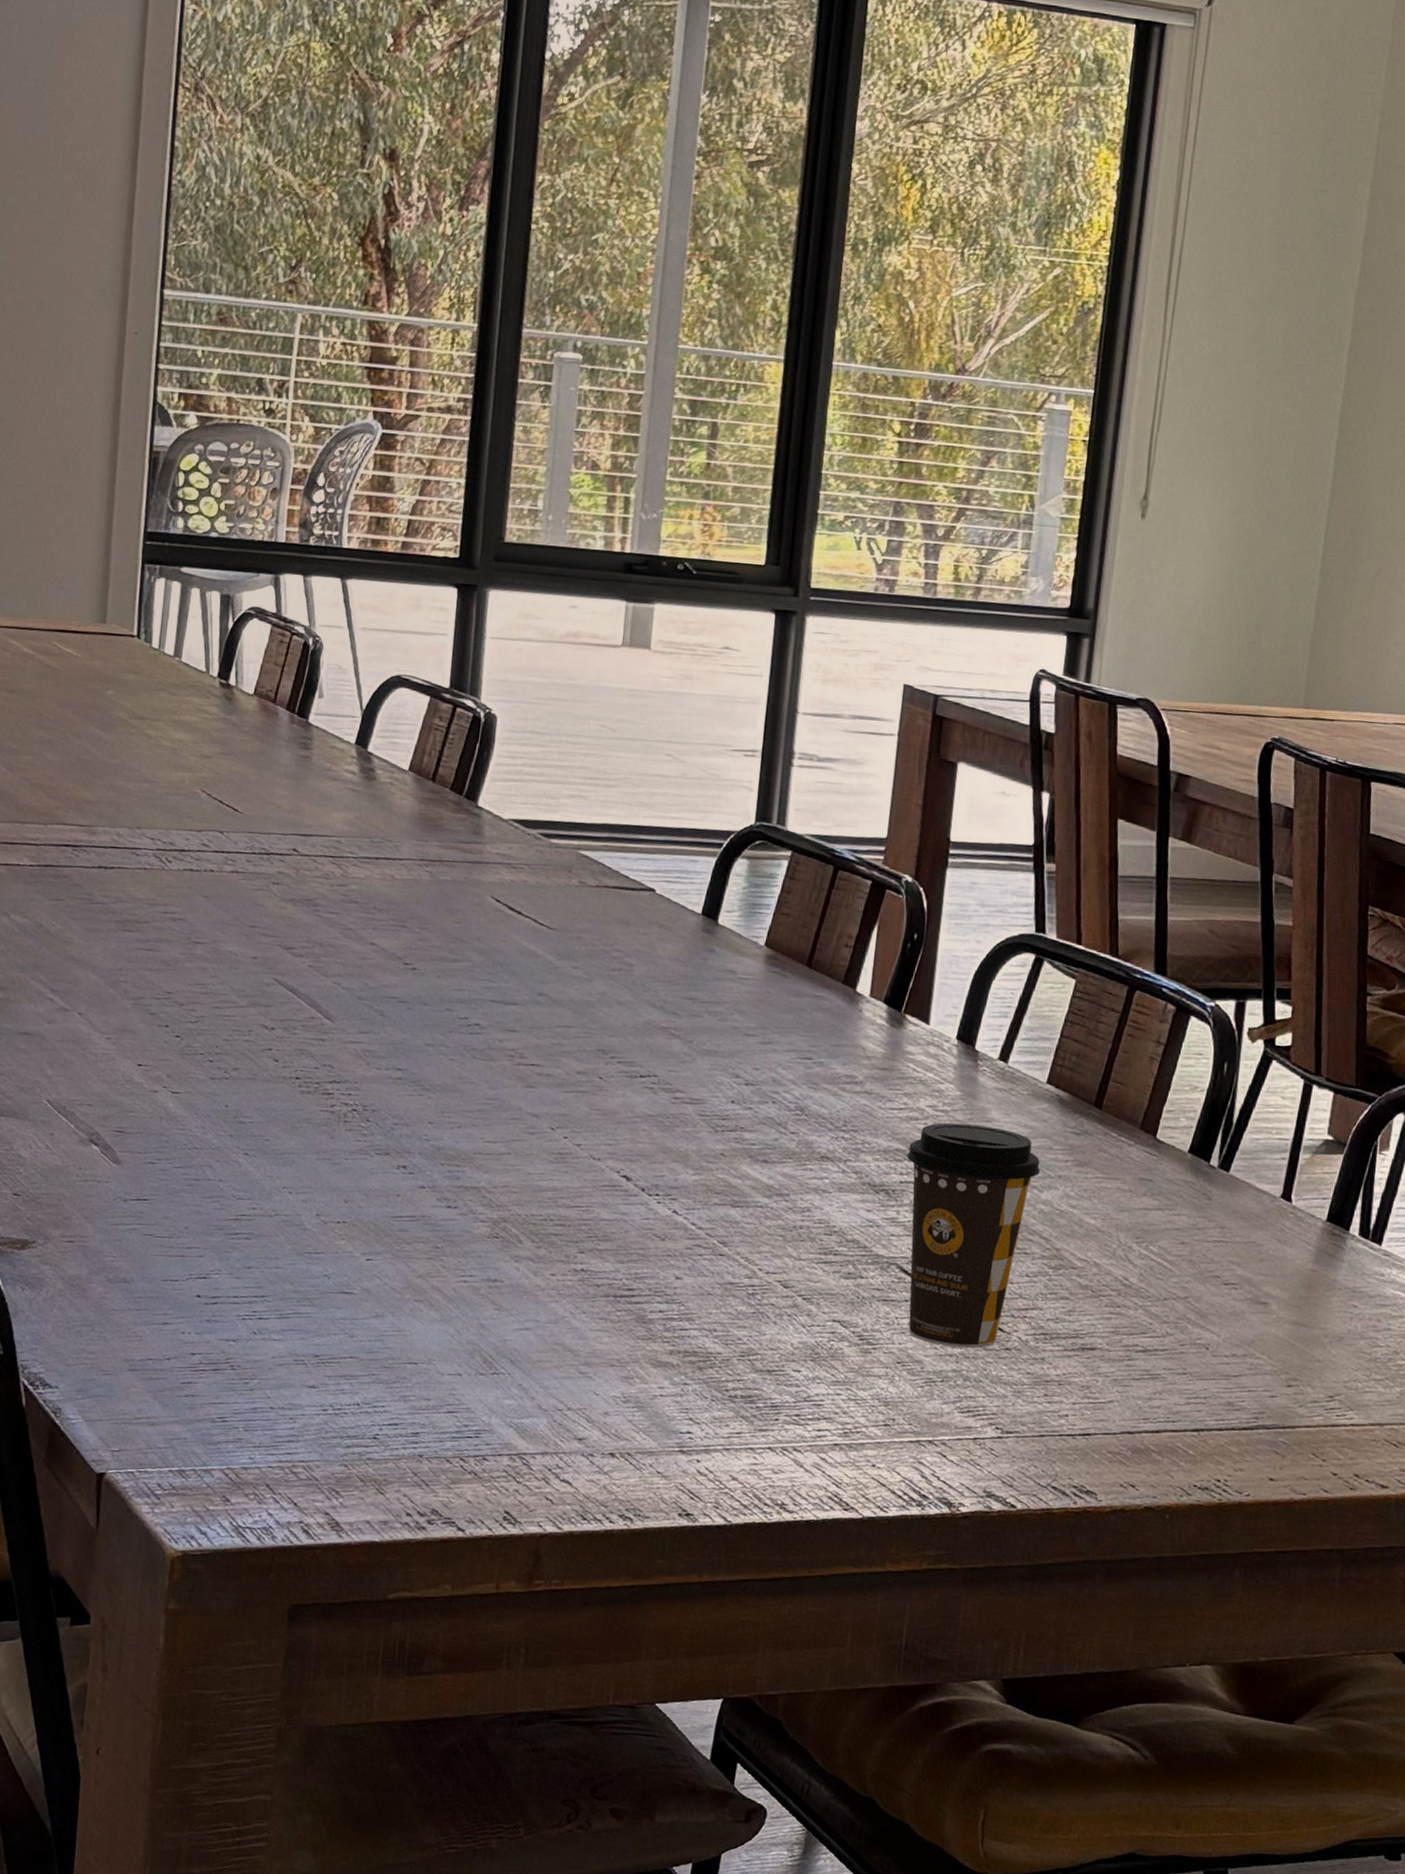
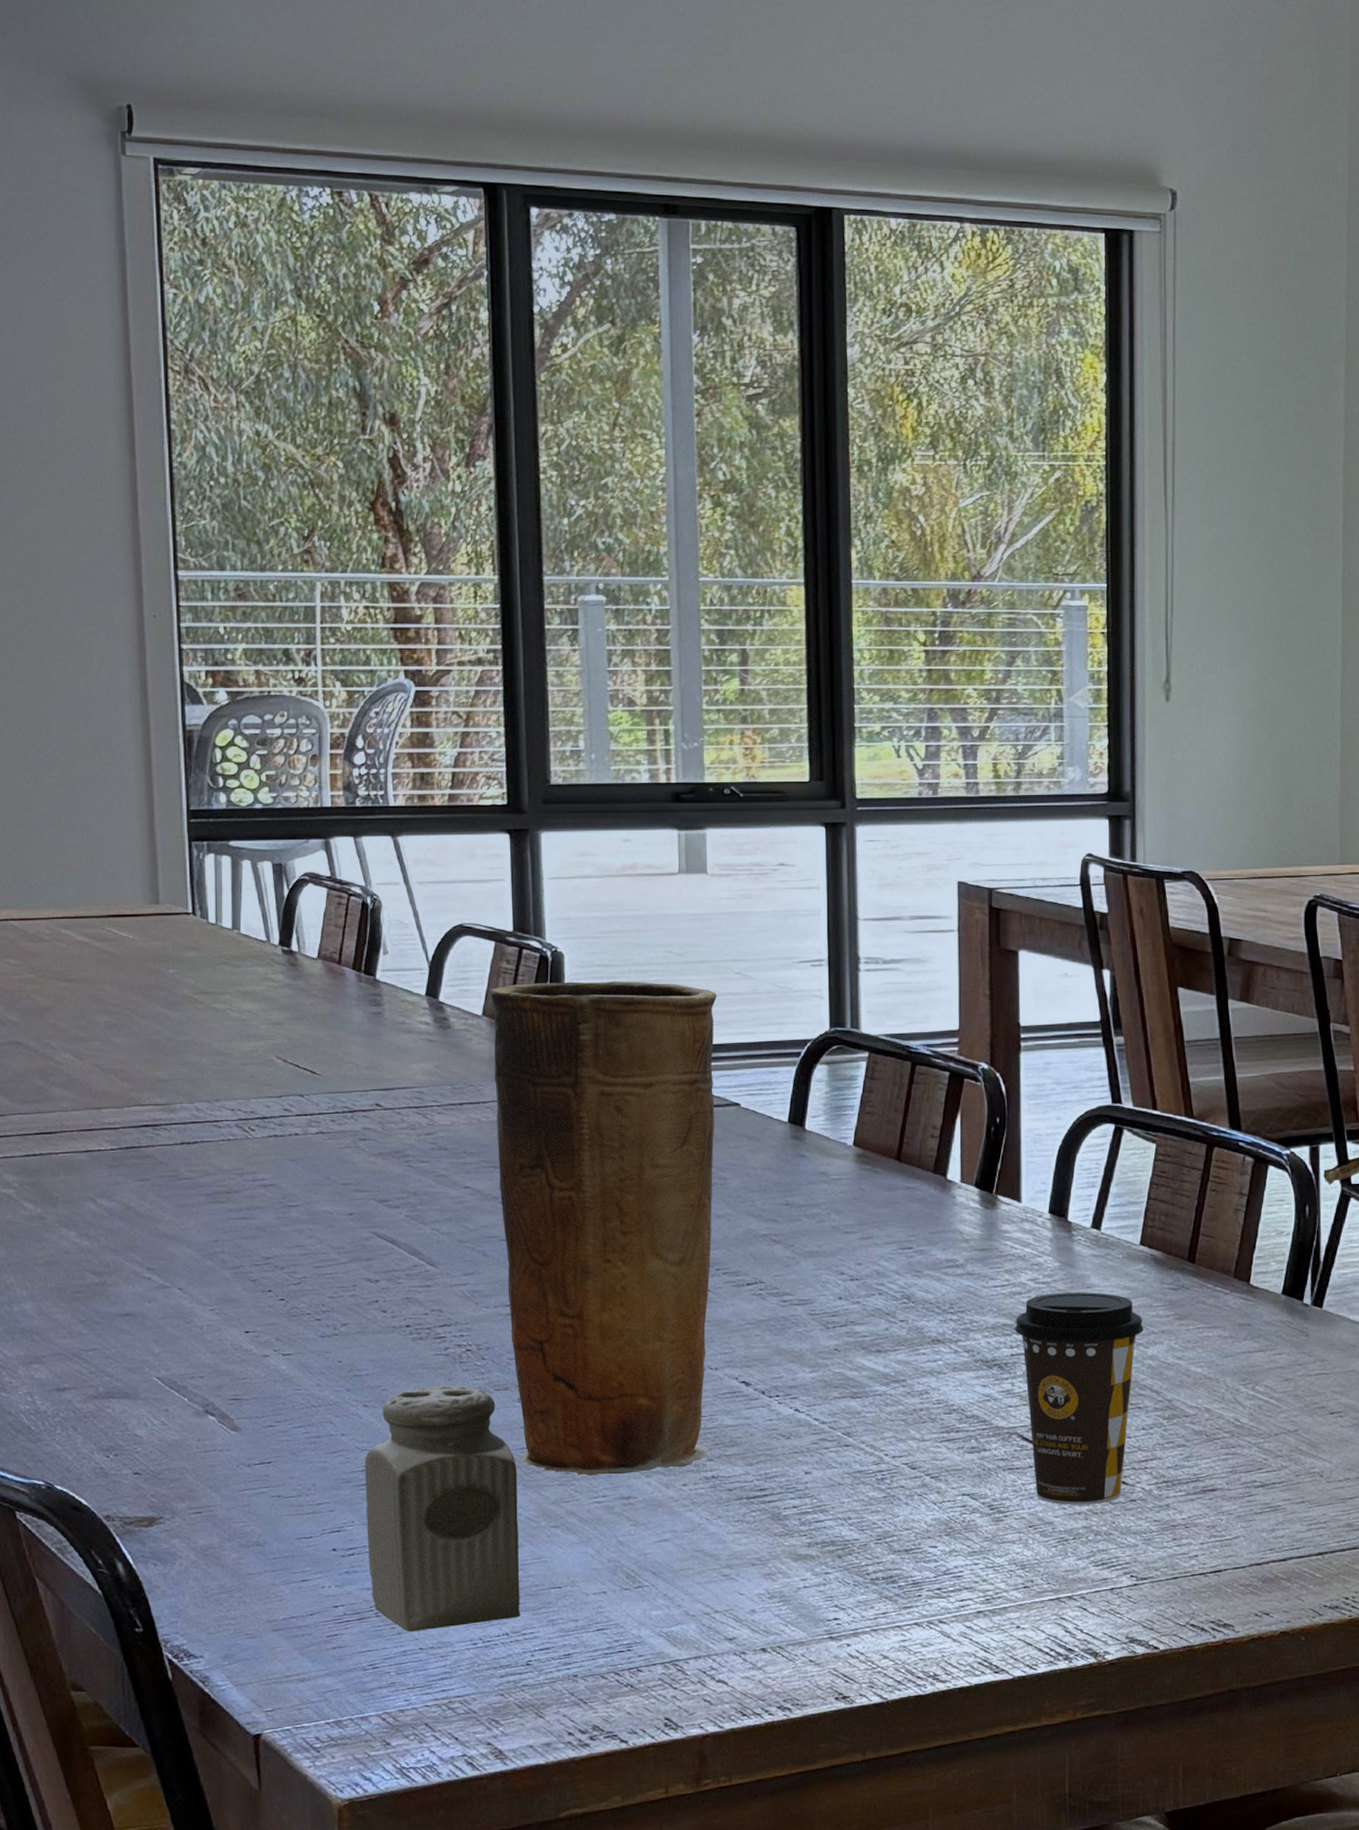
salt shaker: none [229,1142,388,1390] -> present [365,1385,520,1631]
vase: none [386,742,645,1257] -> present [490,981,717,1476]

